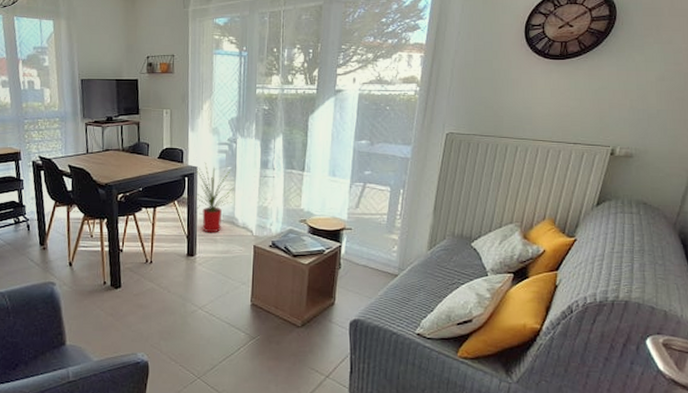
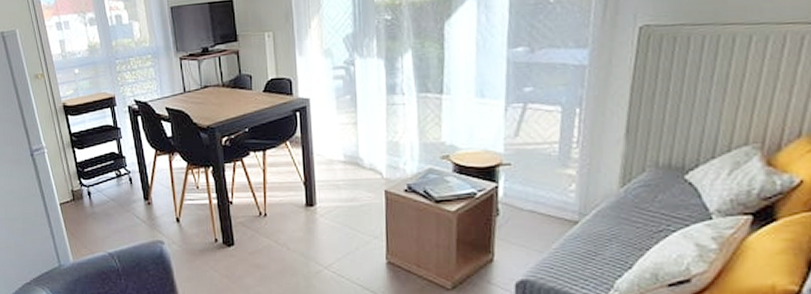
house plant: present [195,162,234,233] -> none [308,92,356,178]

